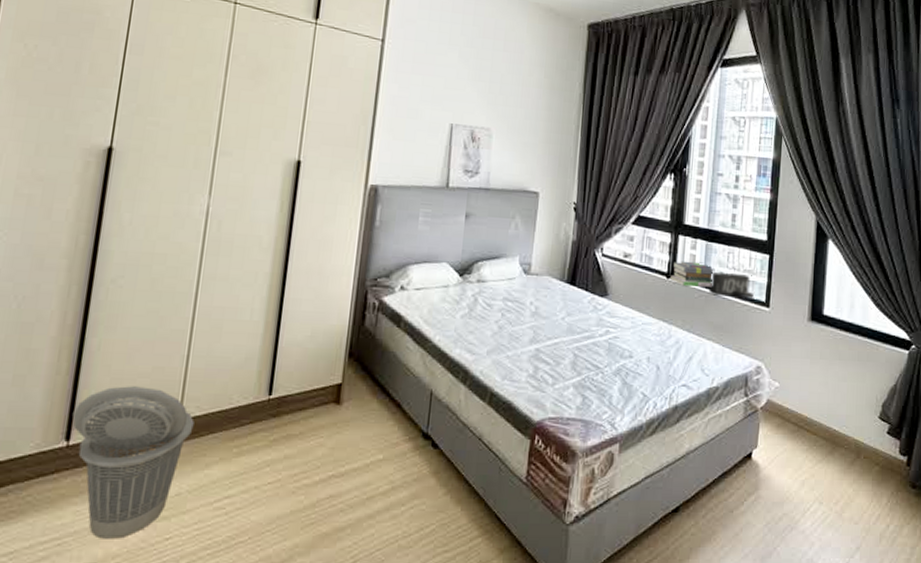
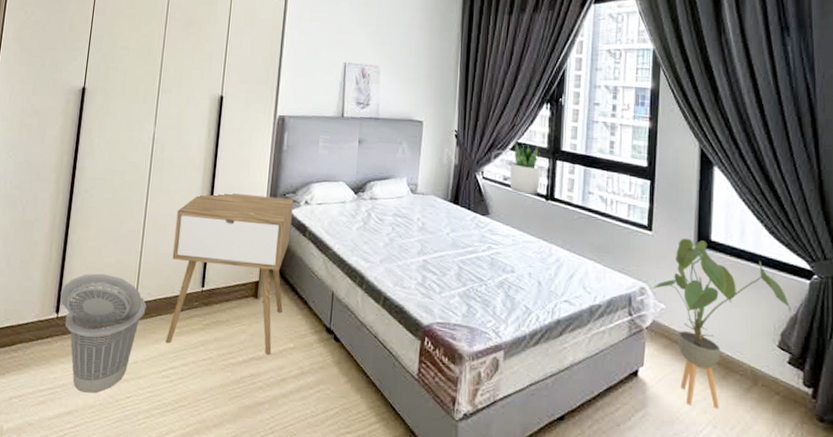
nightstand: none [220,279,387,470] -> present [166,193,294,354]
planter: none [630,215,663,273] -> present [510,142,541,195]
books: present [670,261,713,287] -> none [549,184,592,210]
alarm clock: present [709,271,755,298] -> none [589,195,636,222]
house plant: none [767,313,892,484] -> present [652,238,791,408]

